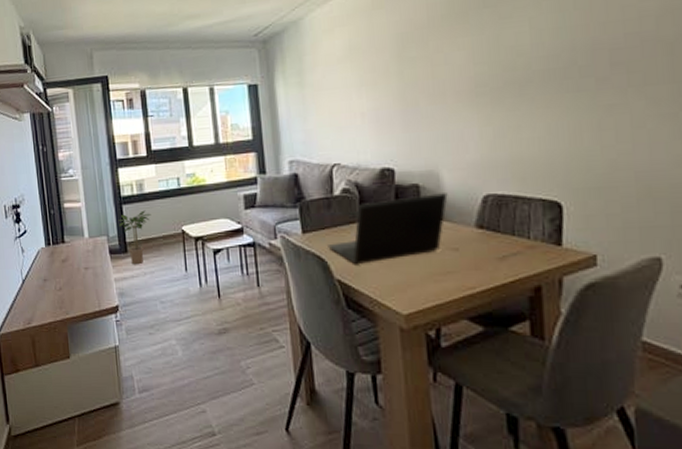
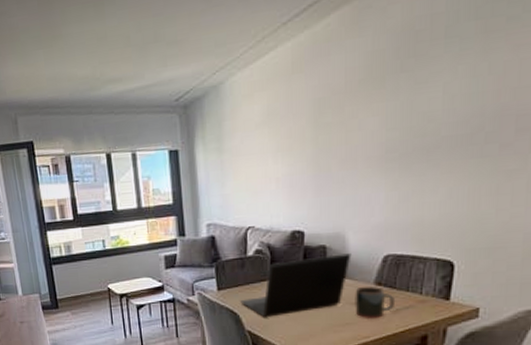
potted plant: present [118,210,152,265] -> none [48,270,80,319]
mug: none [454,229,502,268] -> present [355,286,396,320]

